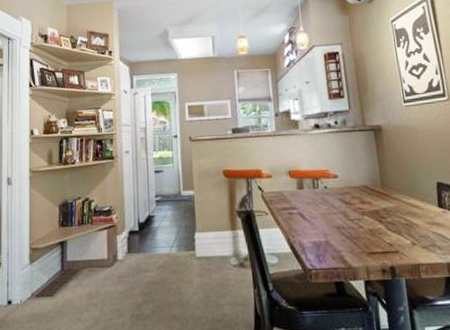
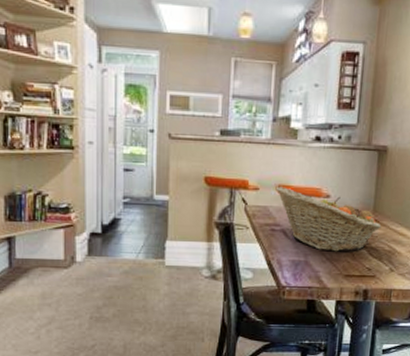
fruit basket: none [286,172,393,230] -> present [275,186,382,252]

